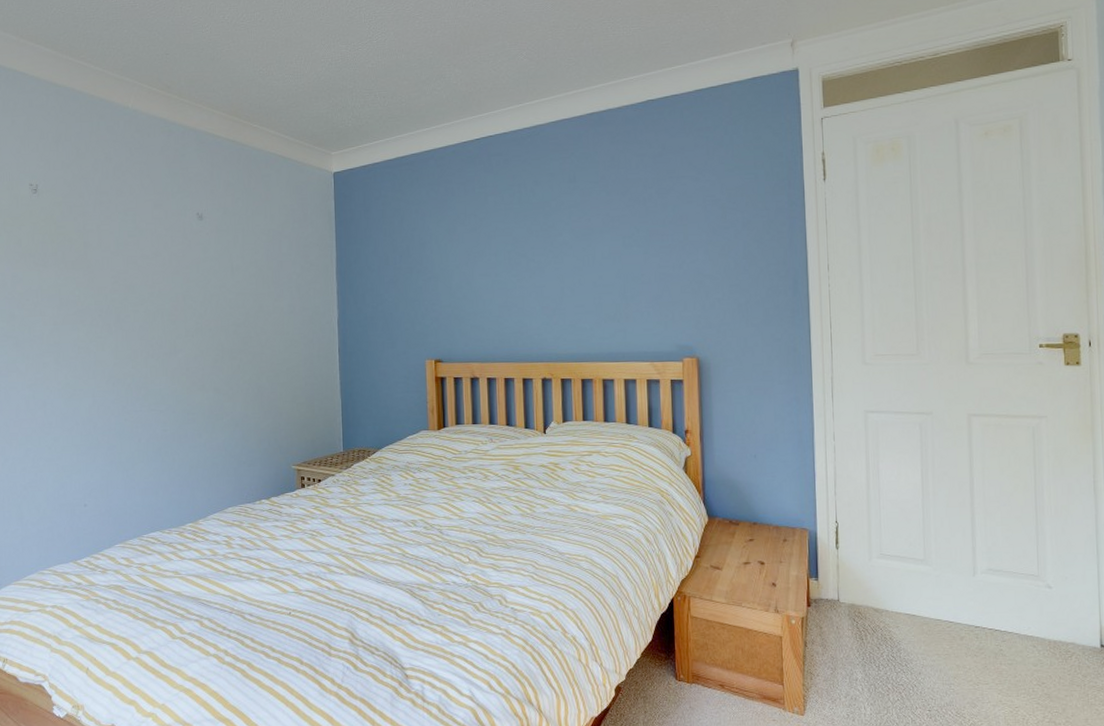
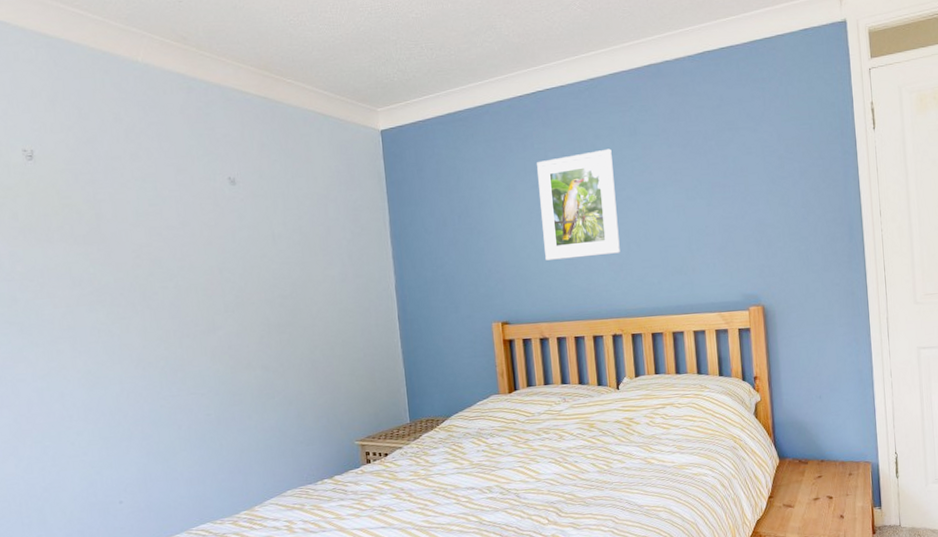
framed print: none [477,194,554,302] -> present [537,148,620,260]

